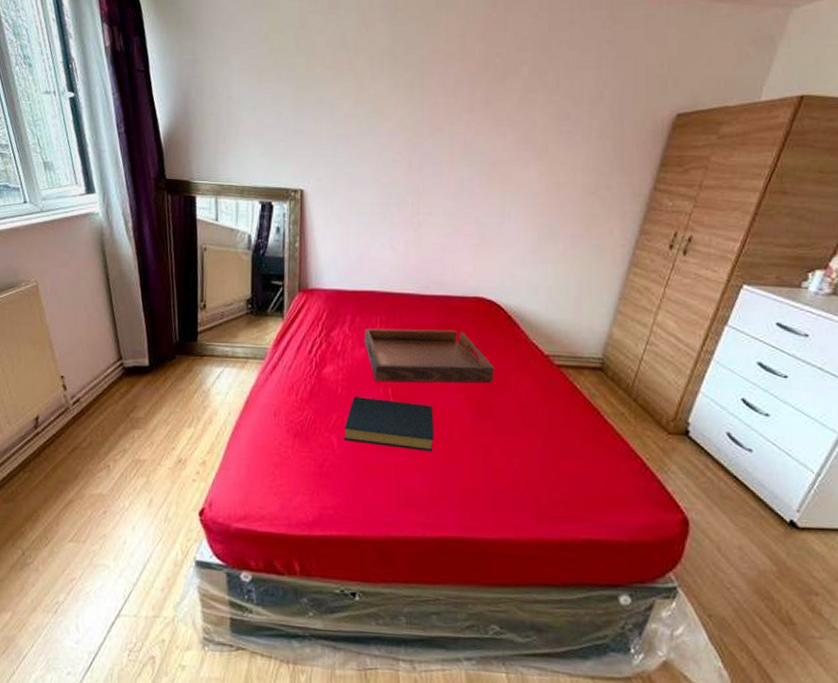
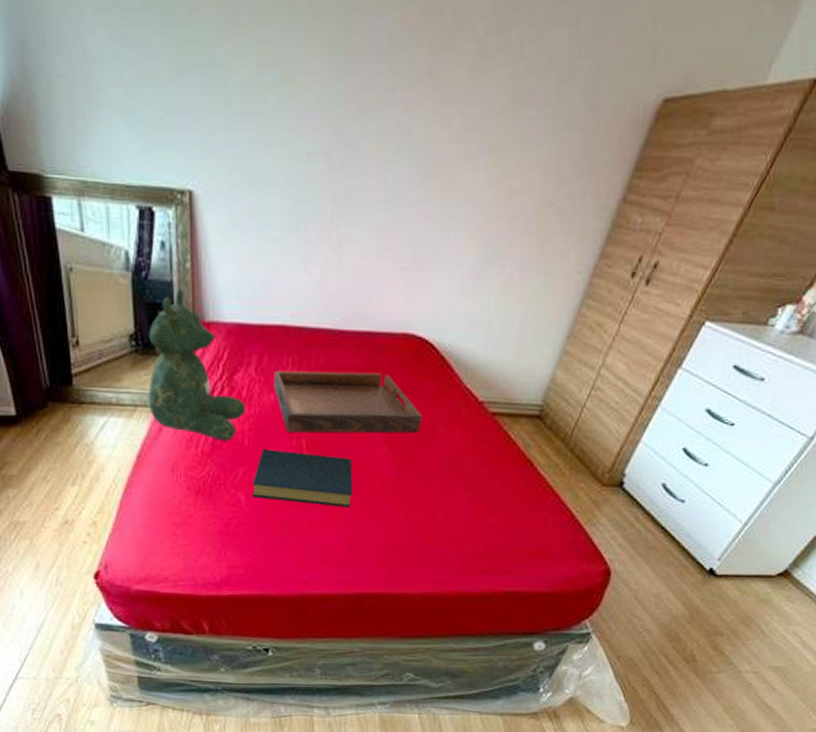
teddy bear: none [258,263,341,389] -> present [148,288,246,441]

